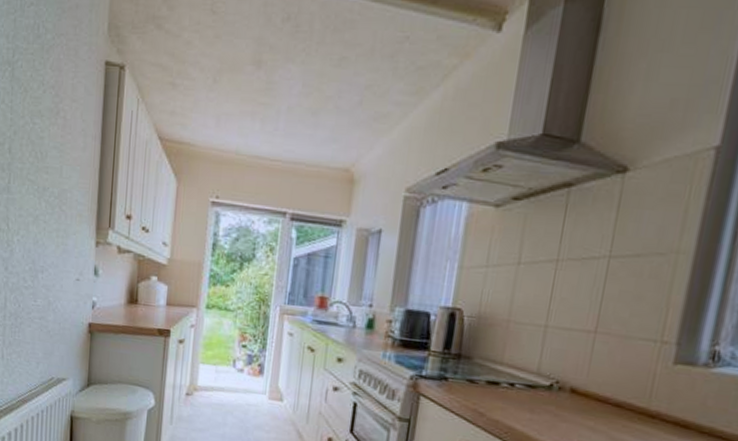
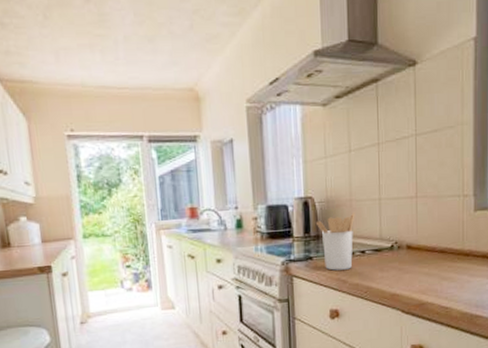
utensil holder: none [459,336,511,402] -> present [315,213,355,271]

